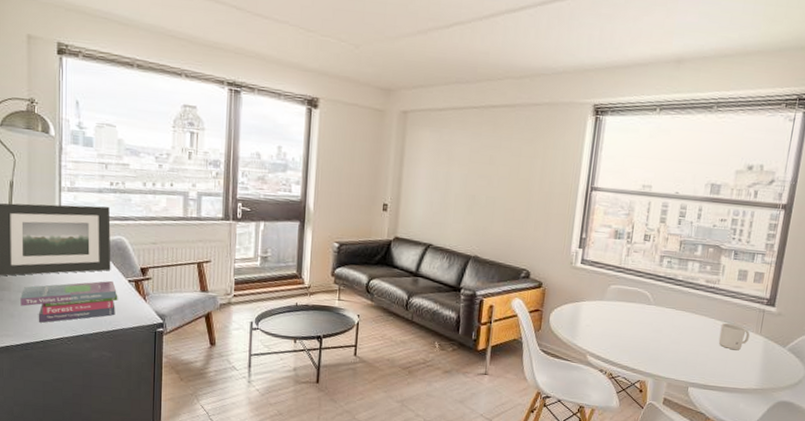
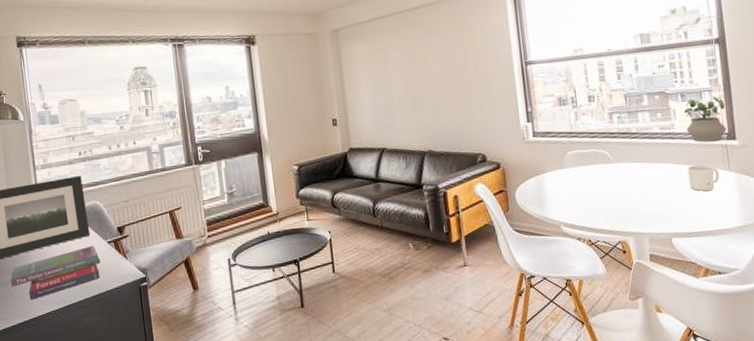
potted plant: none [730,259,774,306] -> present [683,97,727,143]

